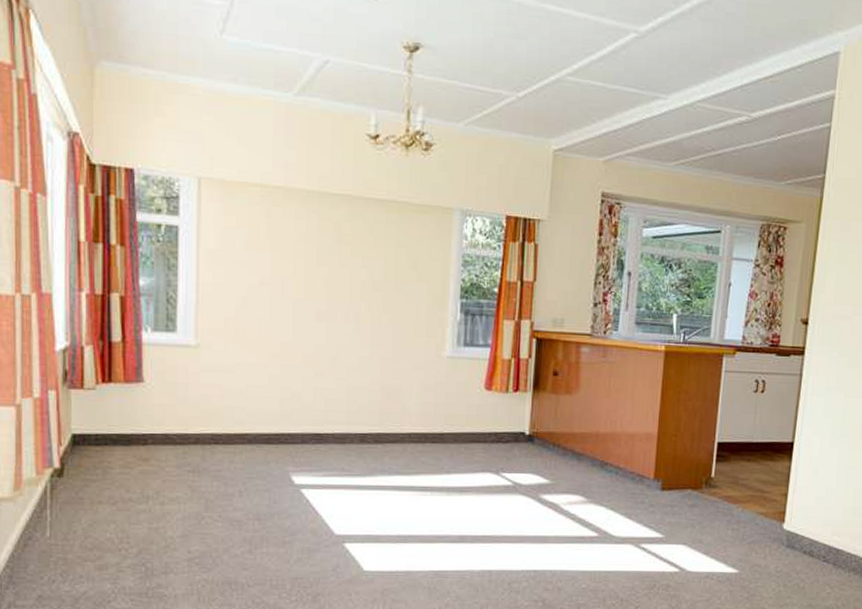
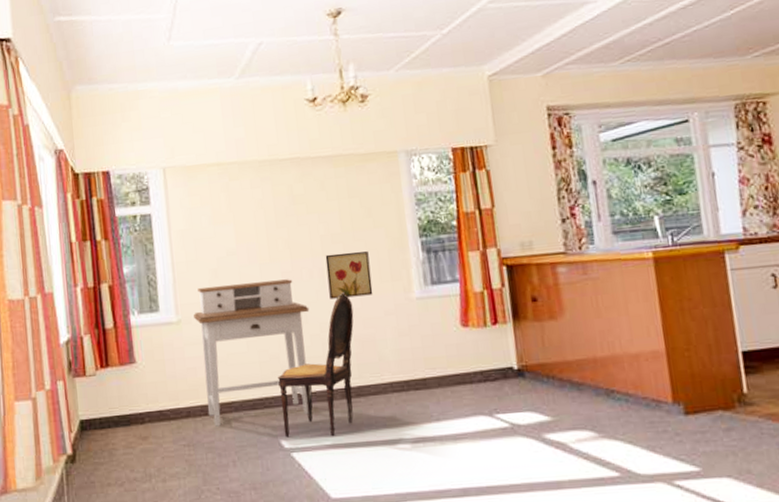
desk: none [215,313,340,456] -> present [194,279,310,427]
dining chair: none [296,341,384,478] -> present [278,292,354,438]
wall art: none [362,300,408,348] -> present [325,251,373,299]

